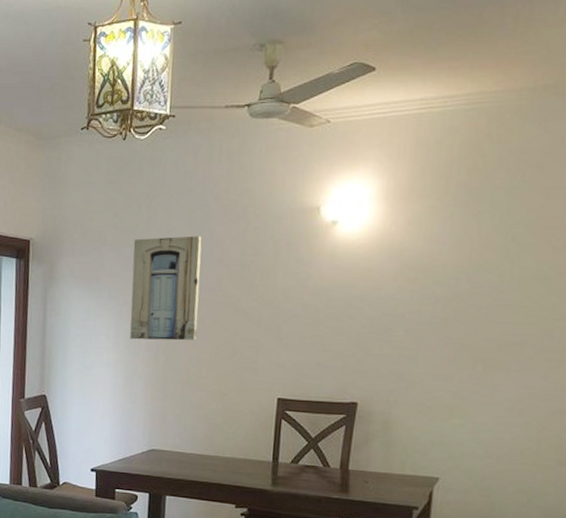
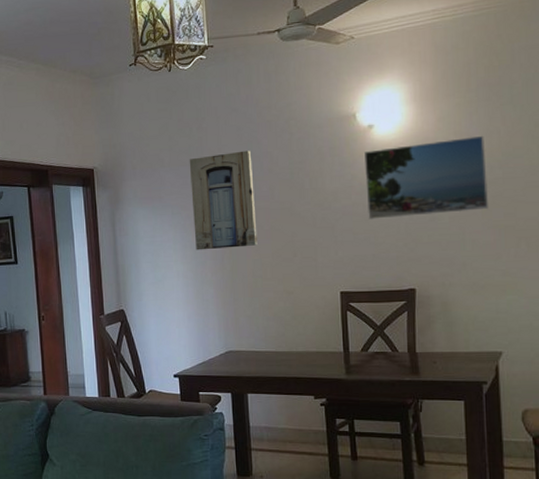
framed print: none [318,244,455,326] -> present [363,135,488,220]

